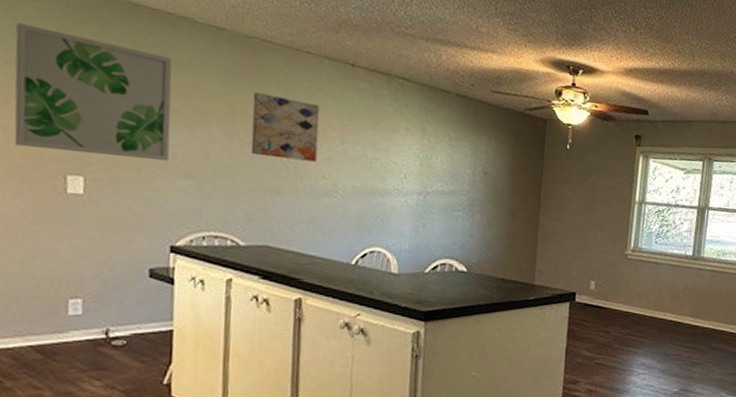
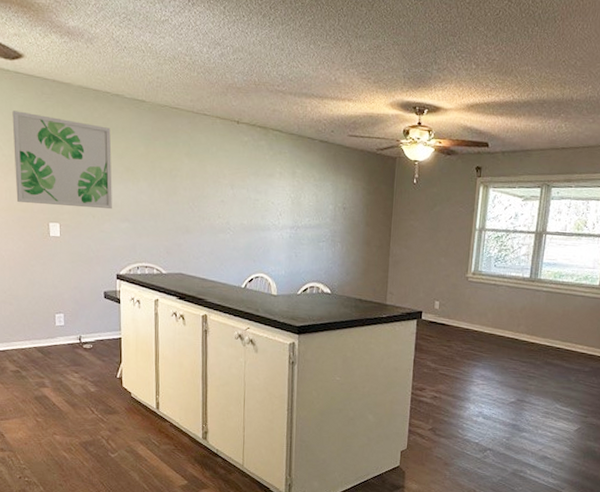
wall art: present [250,92,320,162] -> none [166,151,215,205]

